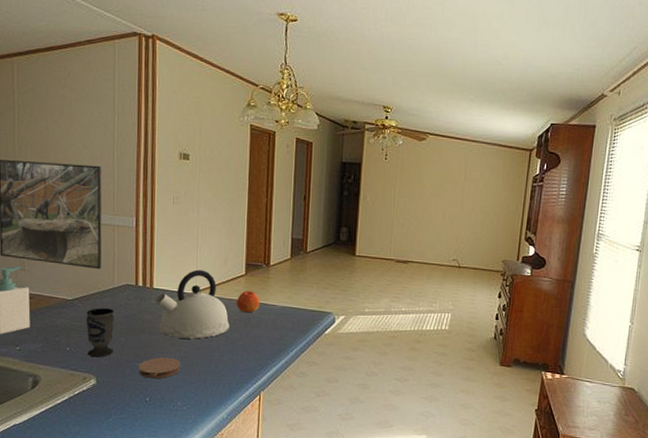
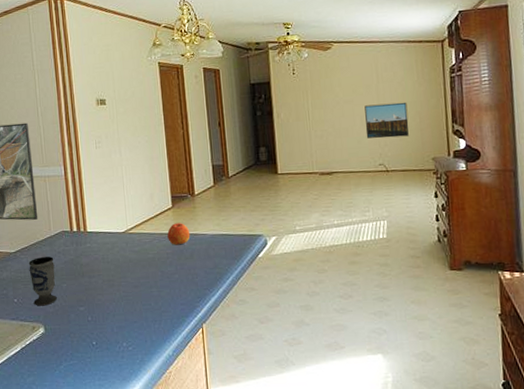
coaster: present [138,357,180,379] -> none [82,299,122,322]
kettle: present [155,270,230,339] -> none [90,208,164,279]
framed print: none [445,201,488,237] -> present [364,102,409,139]

